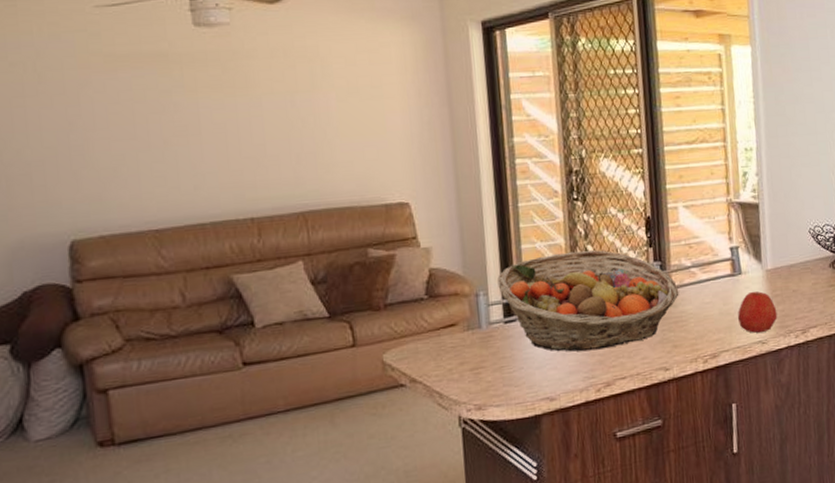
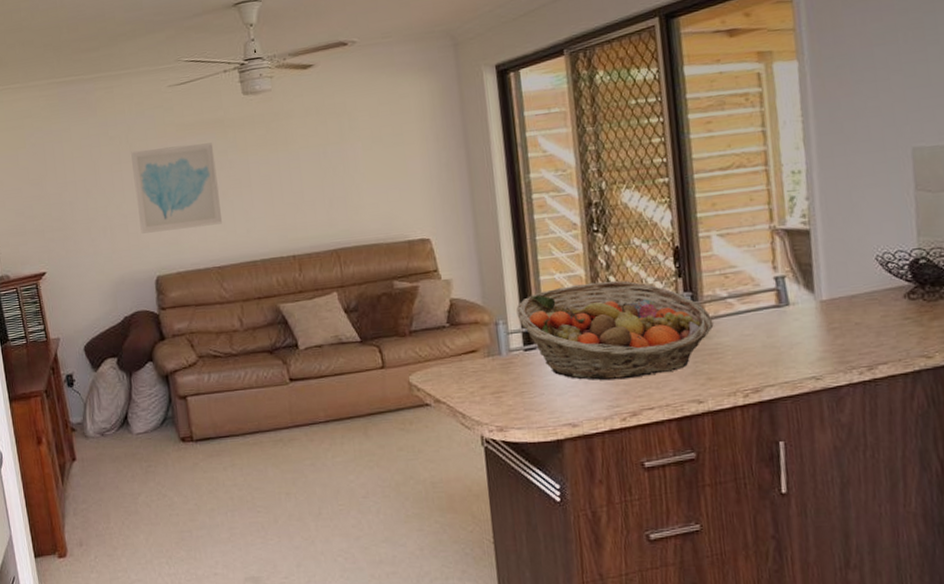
wall art: none [40,79,162,187] -> present [131,142,222,234]
apple: present [738,291,778,333] -> none [785,323,836,368]

